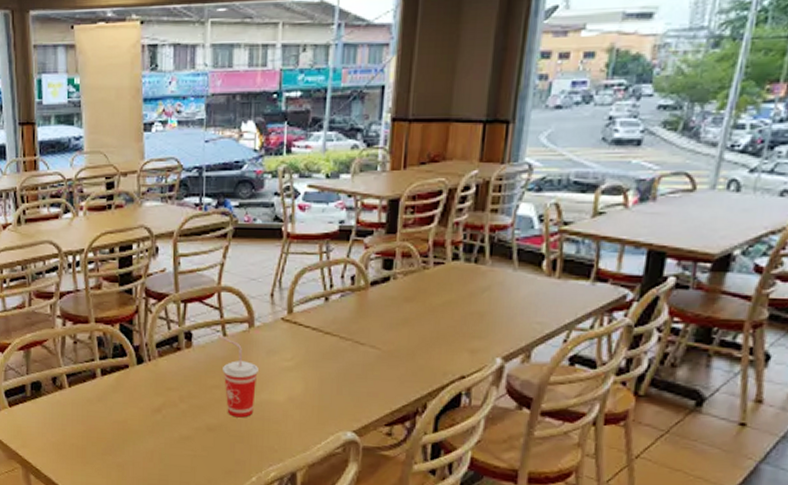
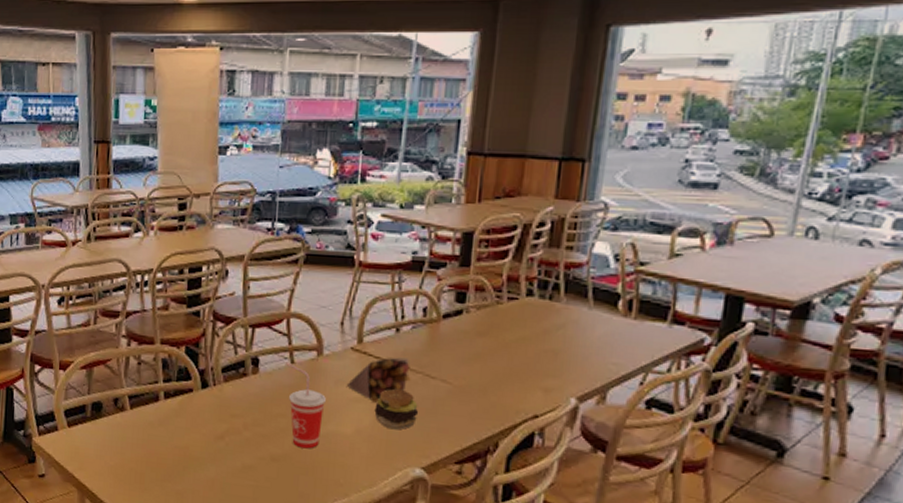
french fries: none [278,325,341,371] -> present [346,357,411,403]
burger: none [306,357,349,396] -> present [374,389,419,430]

